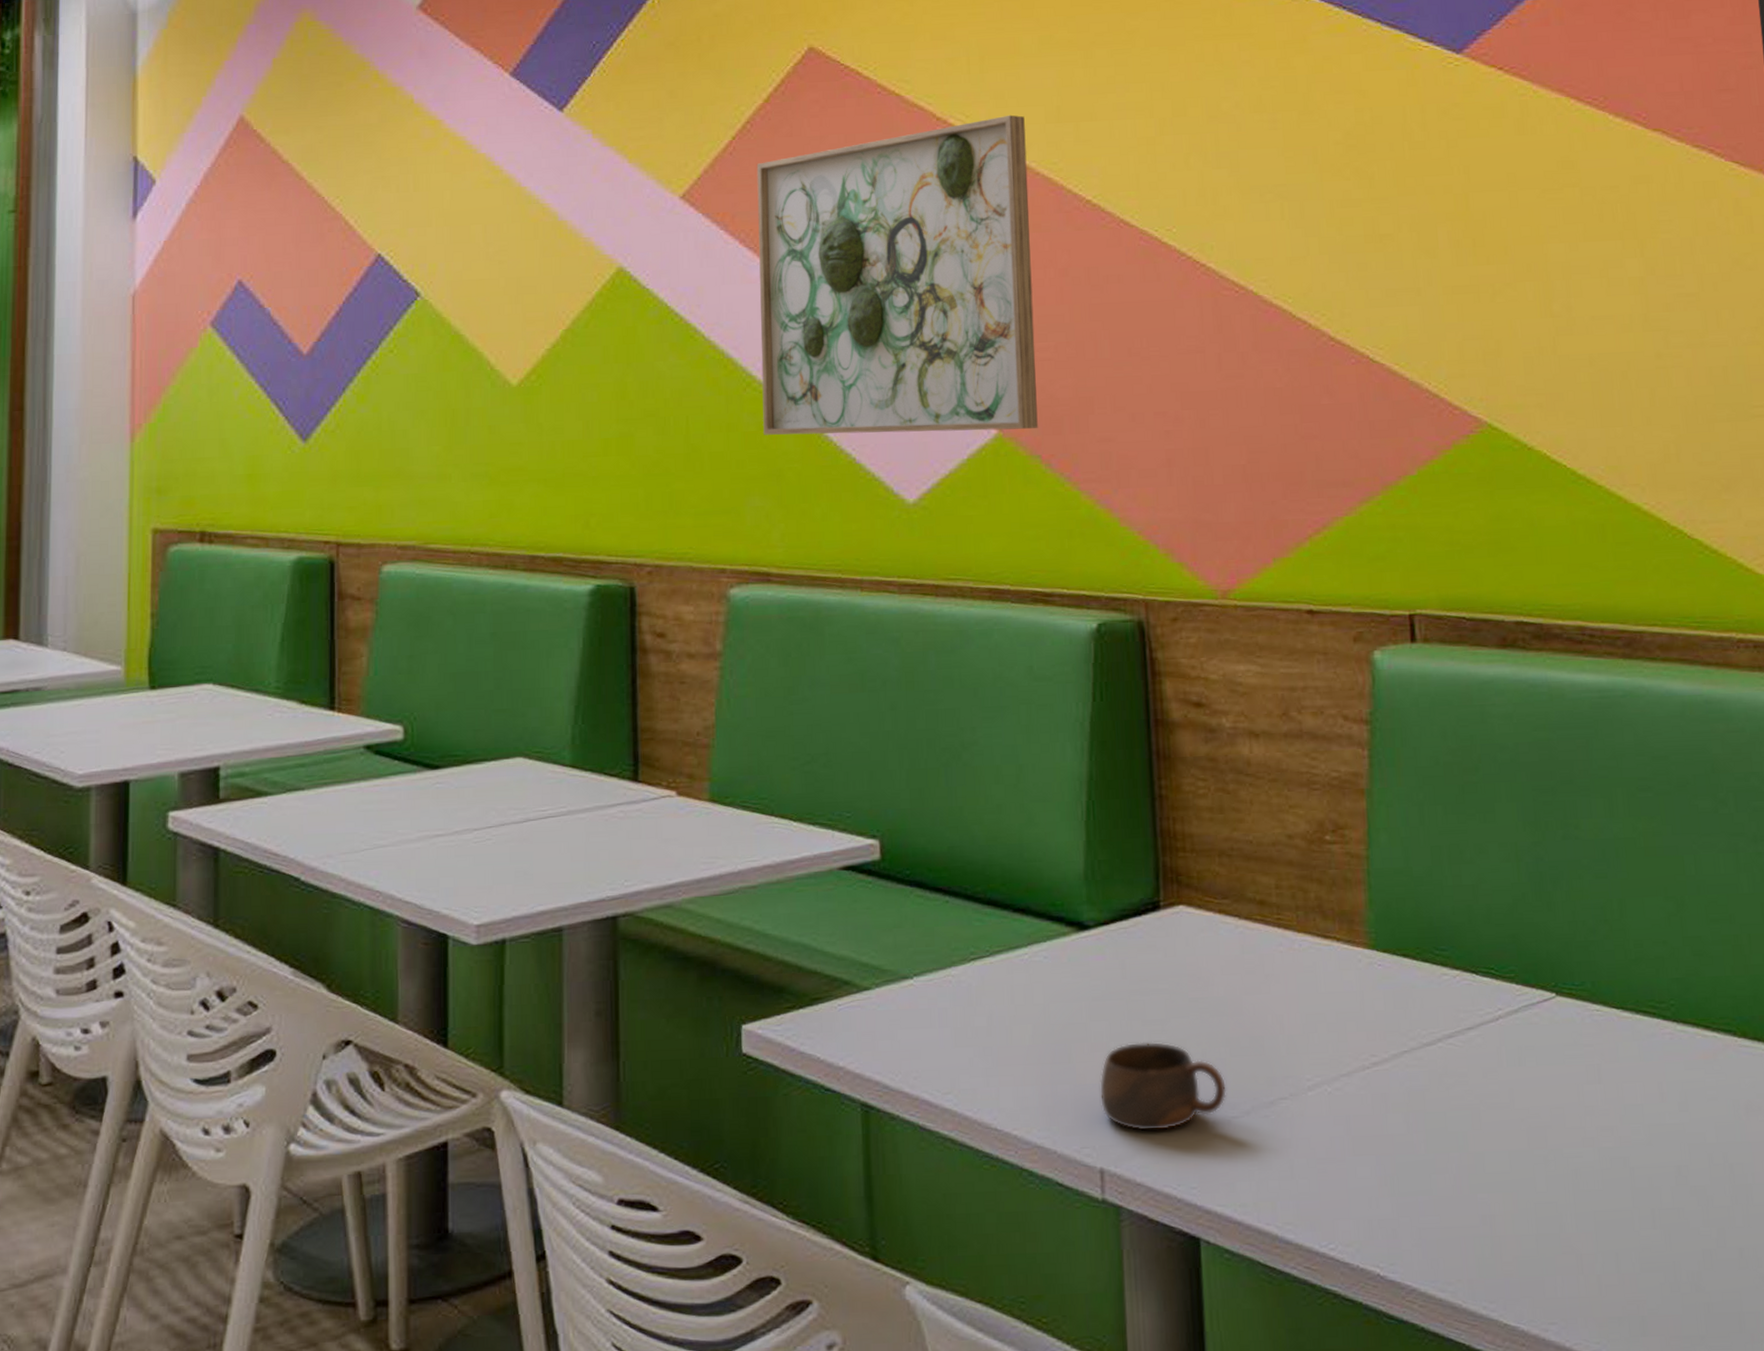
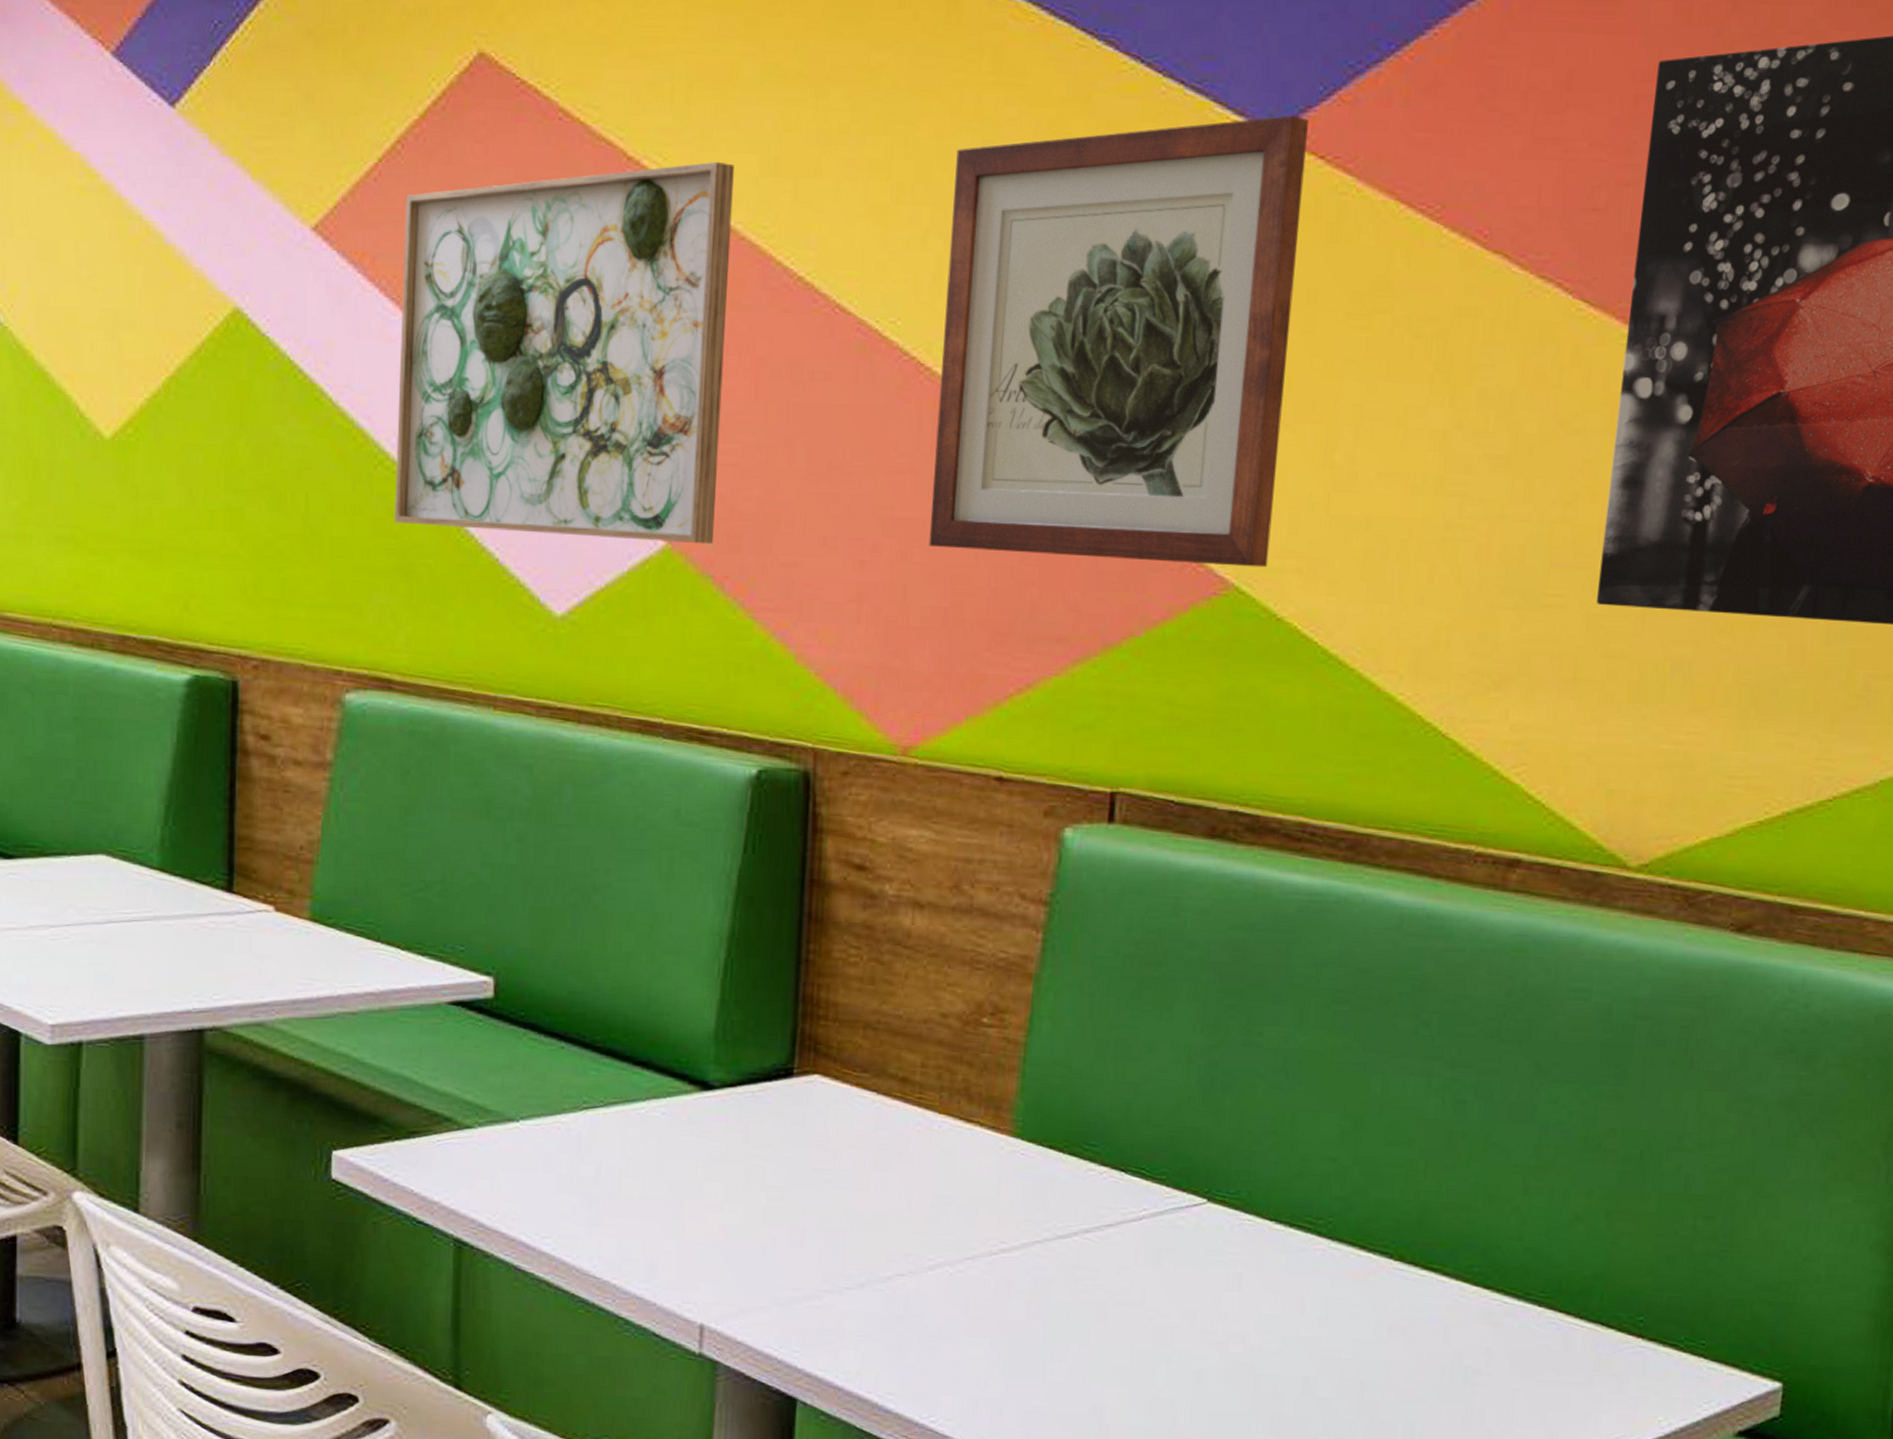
cup: present [1099,1041,1227,1132] -> none [707,1206,843,1295]
wall art: none [1204,38,1513,414] -> present [928,115,1308,568]

